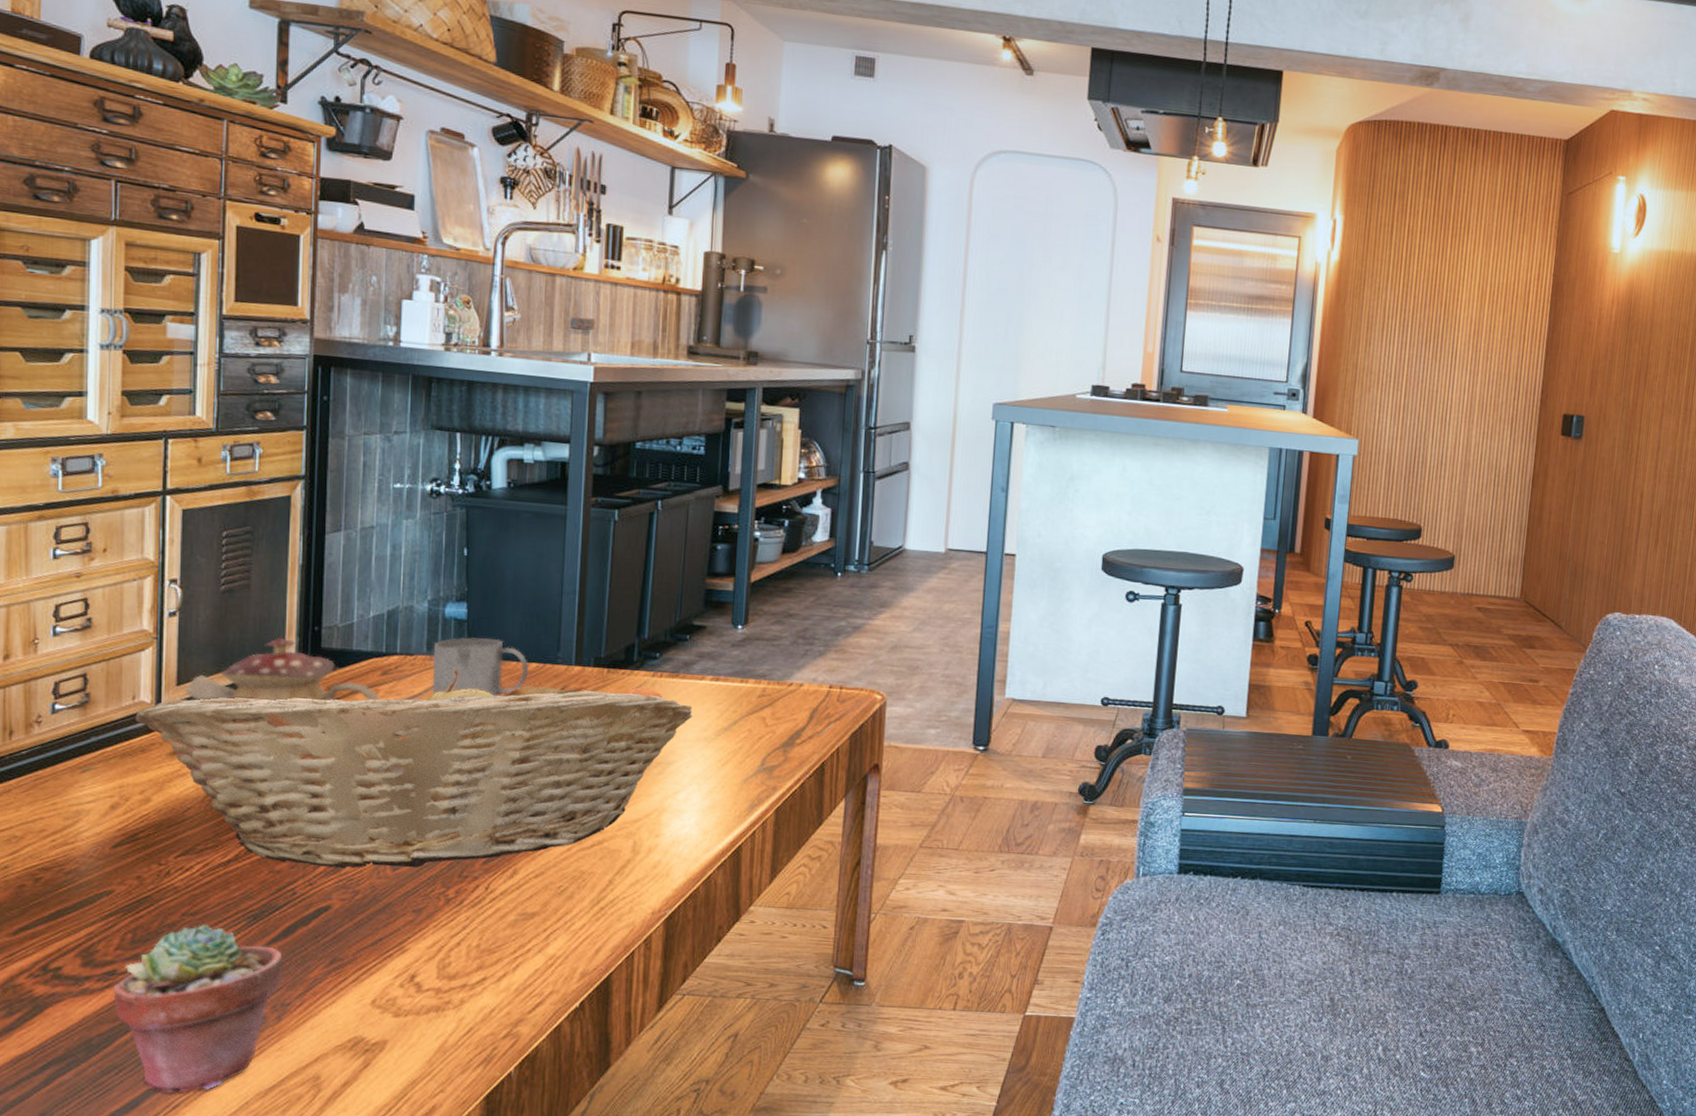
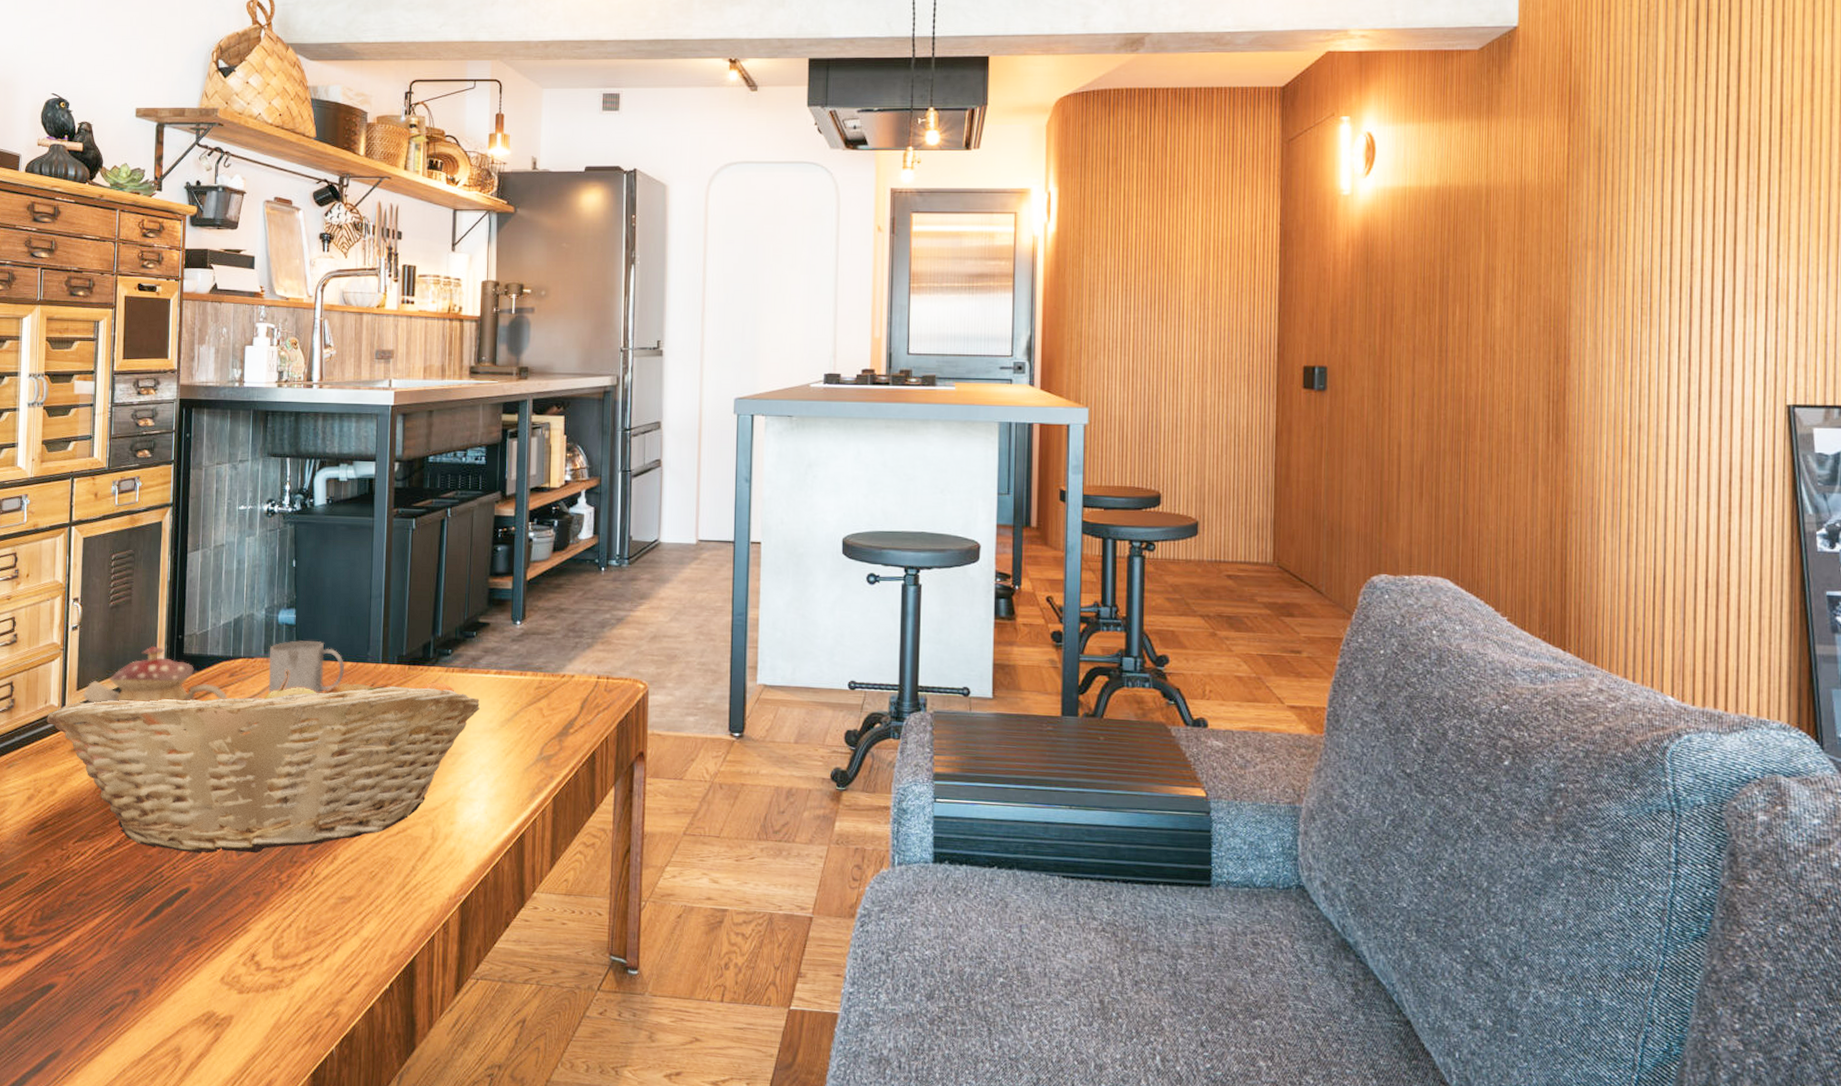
potted succulent: present [113,925,284,1093] -> none [26,904,153,1059]

